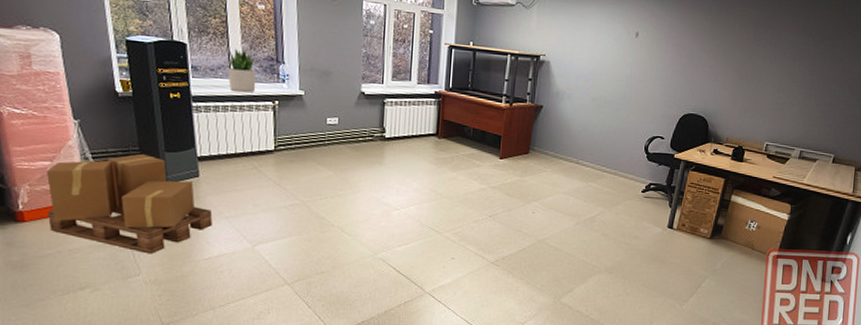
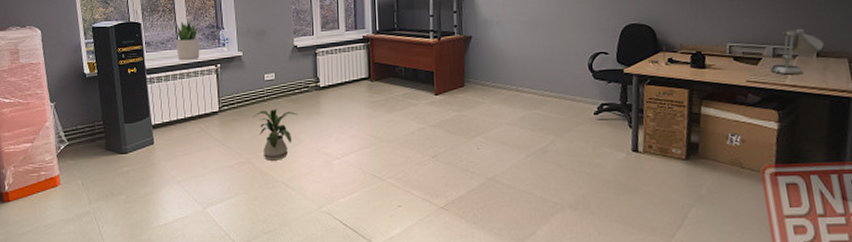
cardboard boxes: present [46,153,213,254] -> none [27,127,166,225]
house plant: none [310,154,359,206] -> present [252,109,297,161]
desk lamp: none [794,136,840,176] -> present [770,28,824,75]

